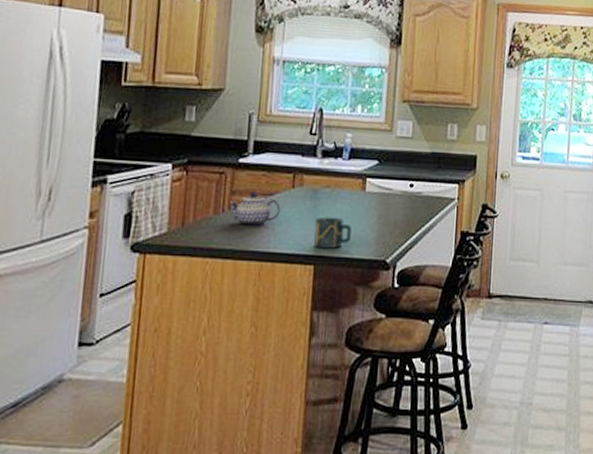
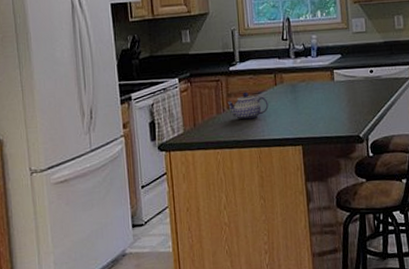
cup: present [314,217,352,249] -> none [297,105,328,132]

